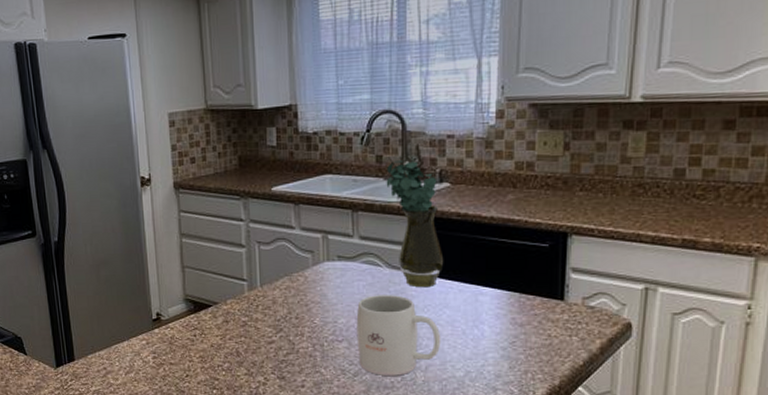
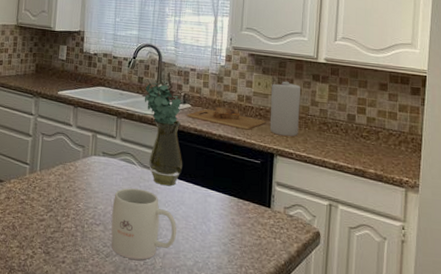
cutting board: none [445,180,556,207] -> present [187,106,266,130]
paper towel holder: none [561,134,605,208] -> present [269,81,300,137]

